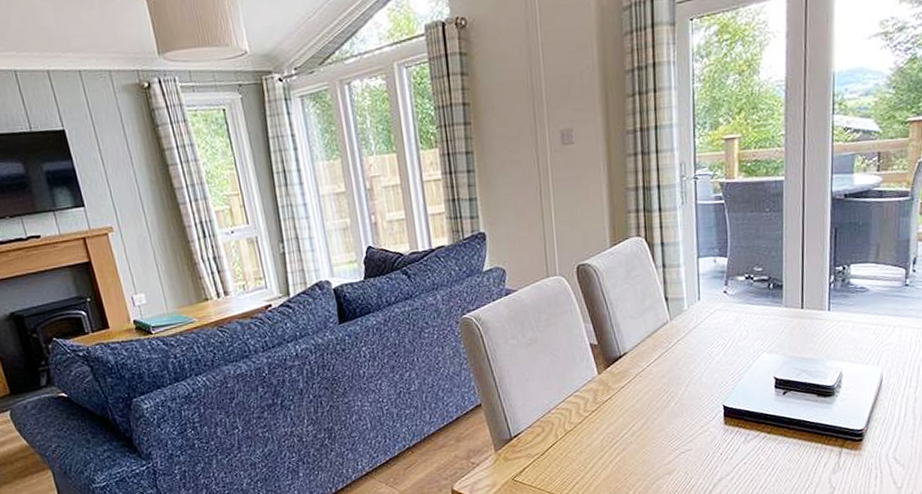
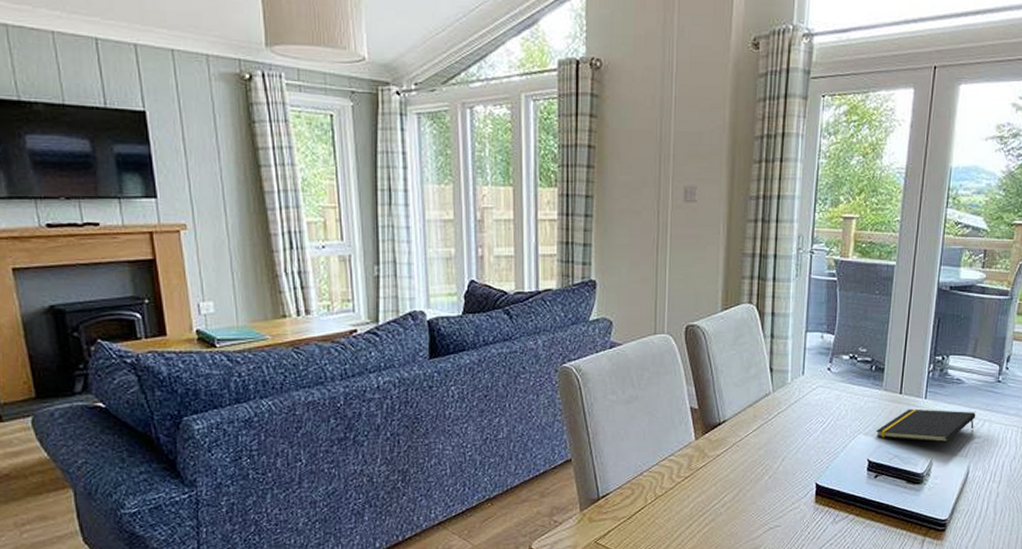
notepad: none [780,319,885,355] -> present [876,409,976,443]

